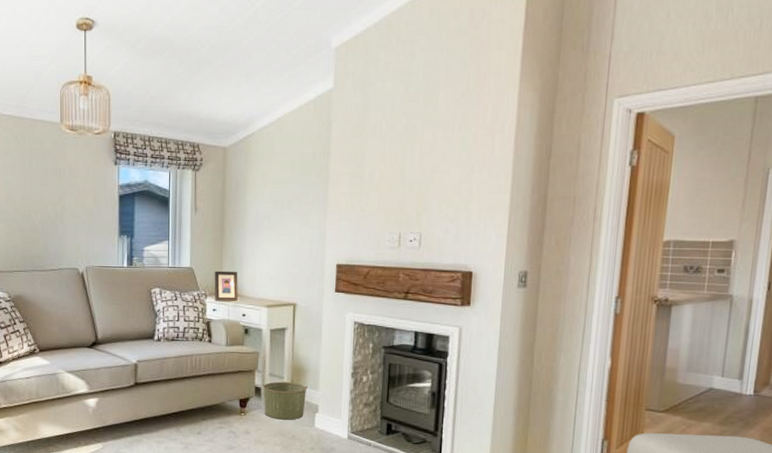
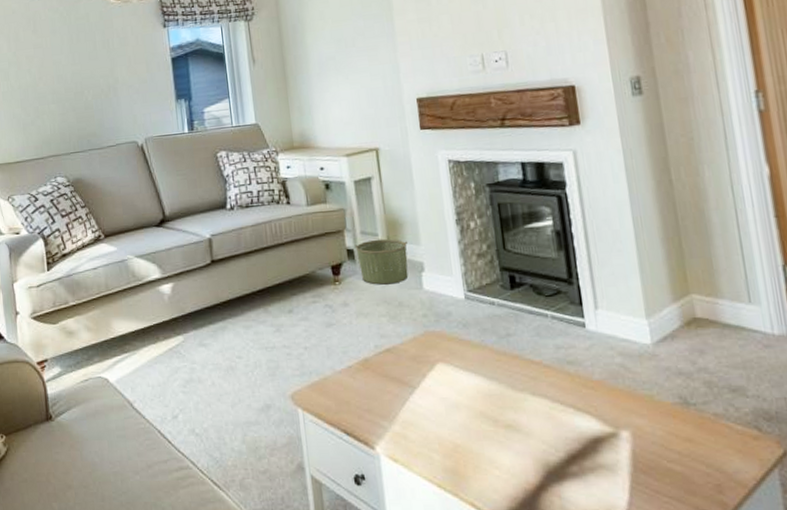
picture frame: present [214,270,238,302] -> none [282,121,313,158]

